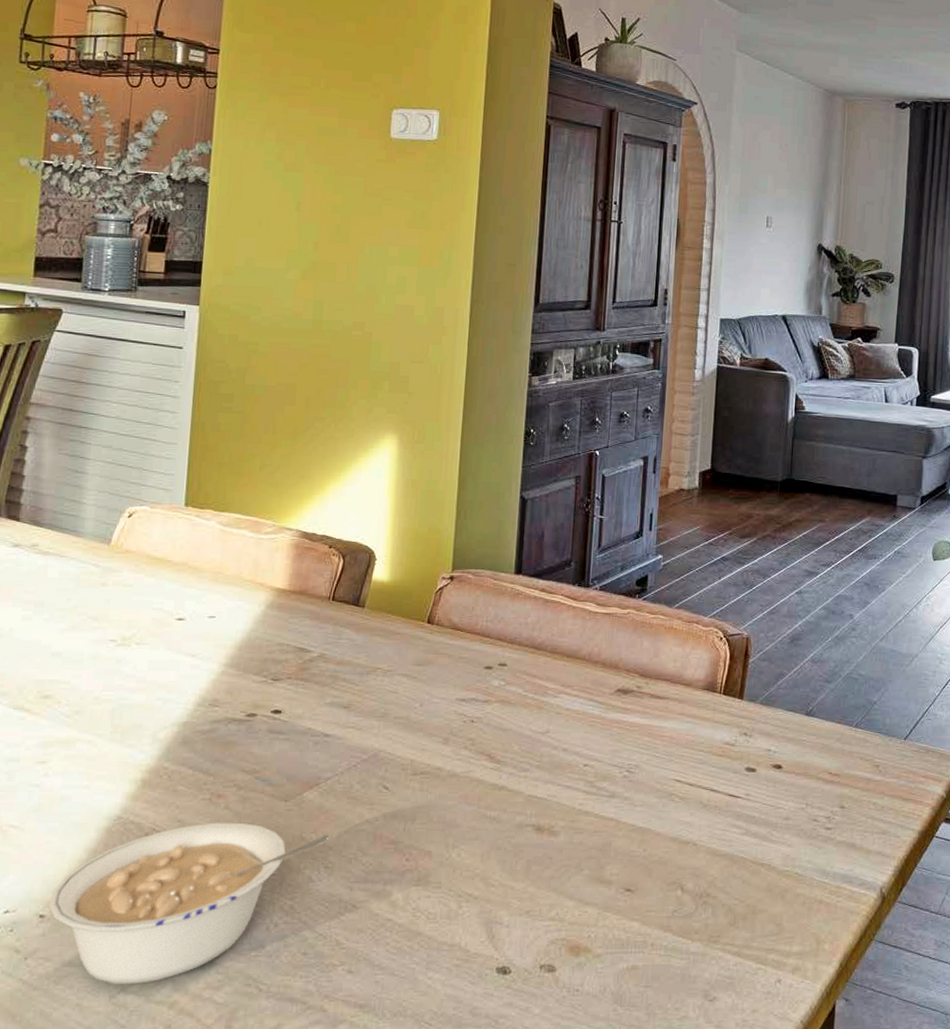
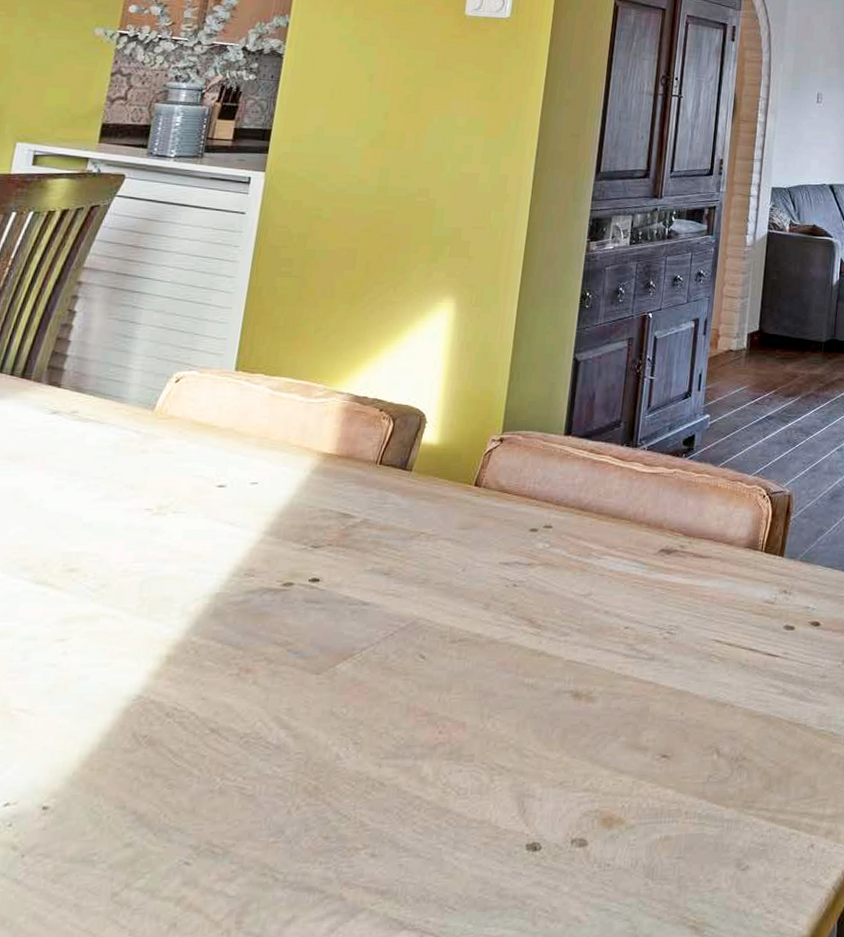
legume: present [48,822,329,984] -> none [53,698,360,881]

